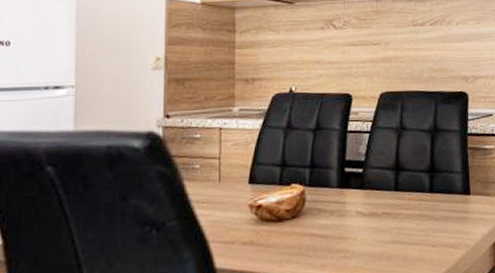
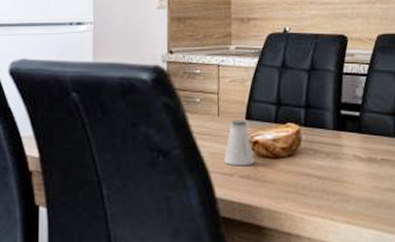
saltshaker: none [225,184,257,233] -> present [224,120,254,166]

